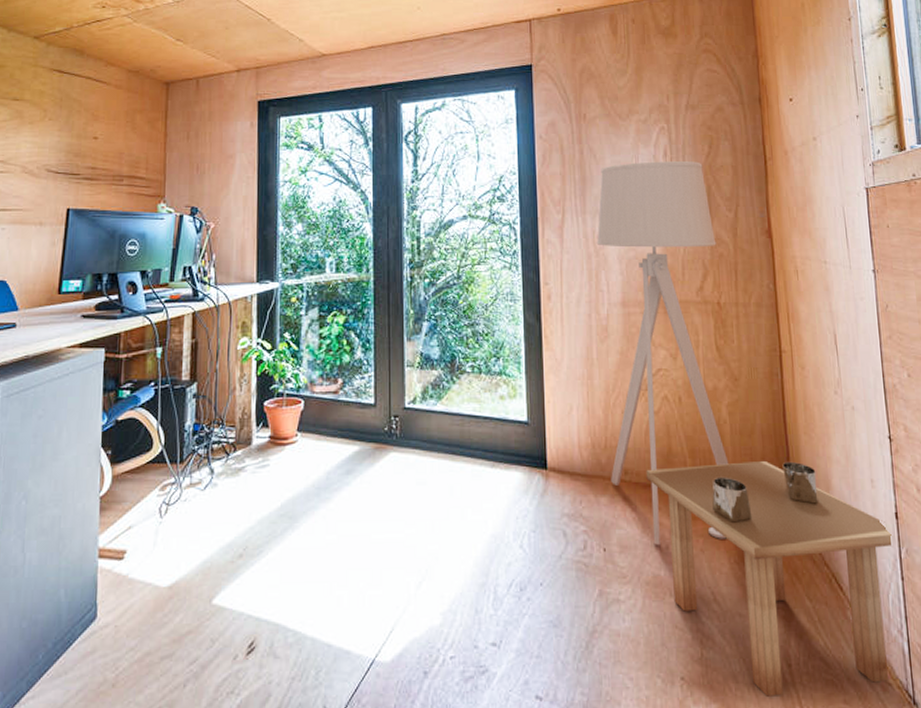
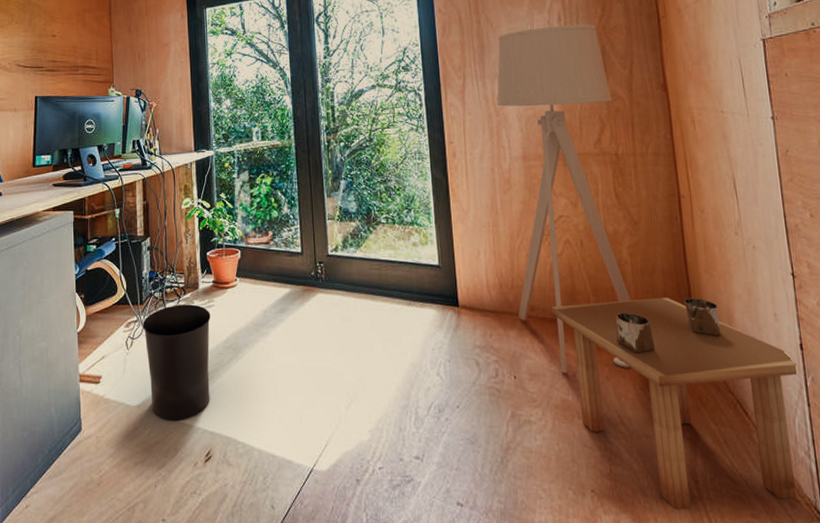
waste bin: none [181,463,264,604] -> present [142,304,211,421]

